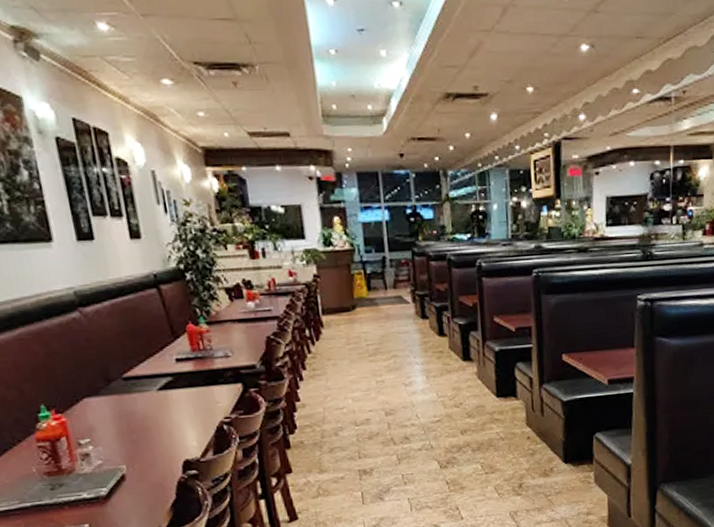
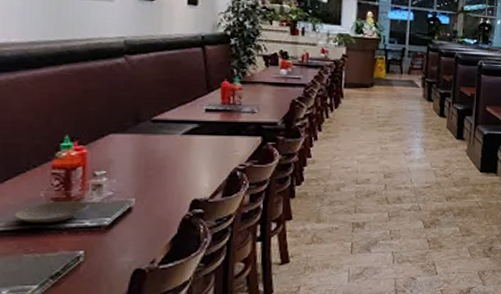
plate: none [12,473,82,500] -> present [13,201,88,223]

